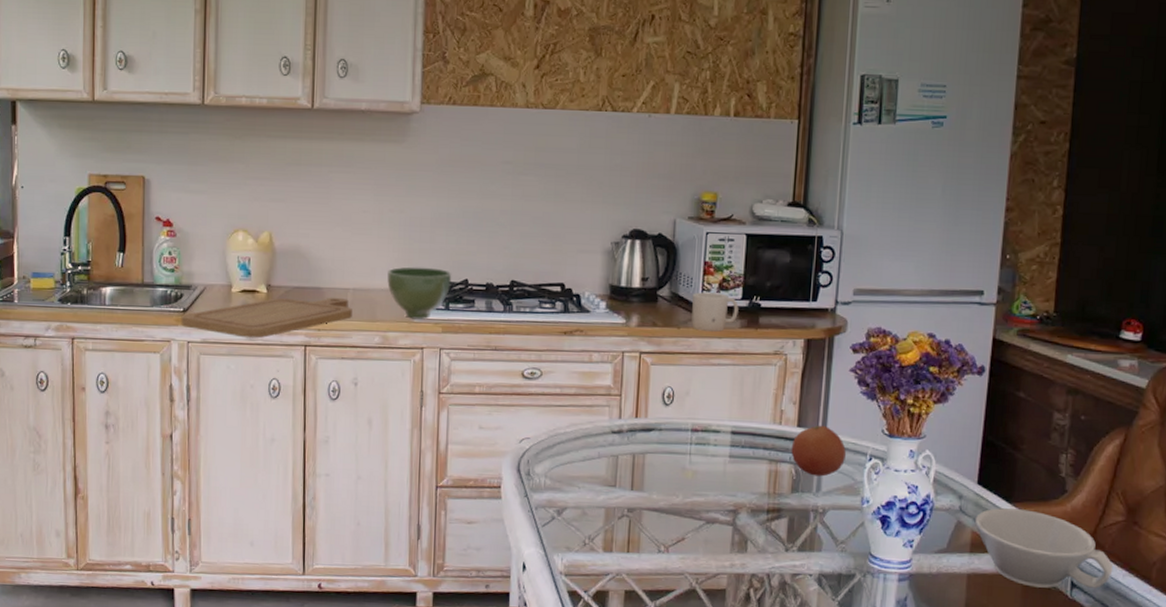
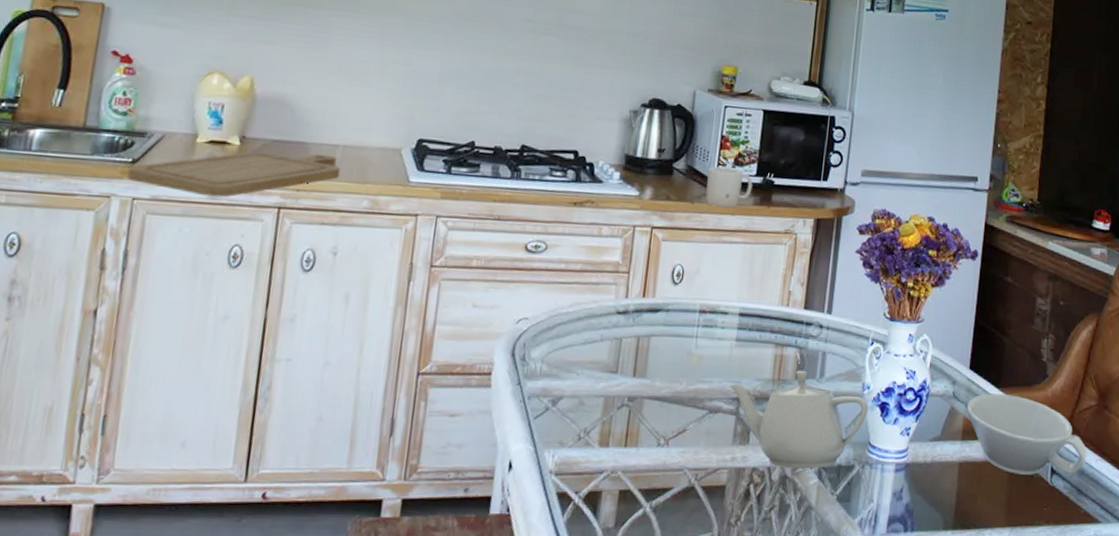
bowl: present [387,266,452,320] -> none [383,124,458,184]
teapot: none [726,484,868,577] -> present [730,370,869,469]
fruit: present [791,425,847,477] -> none [797,307,850,362]

